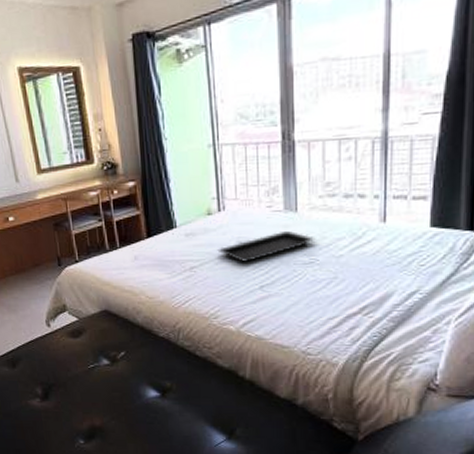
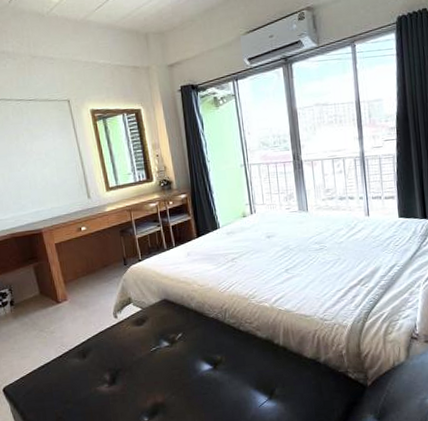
serving tray: present [217,230,316,262] -> none [252,225,323,252]

